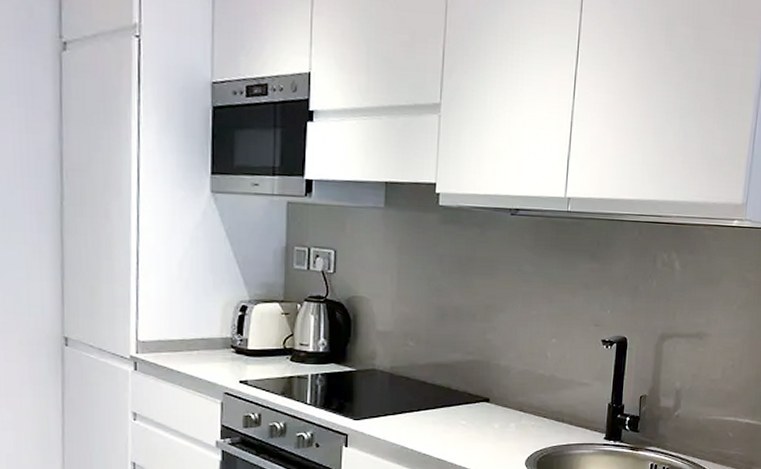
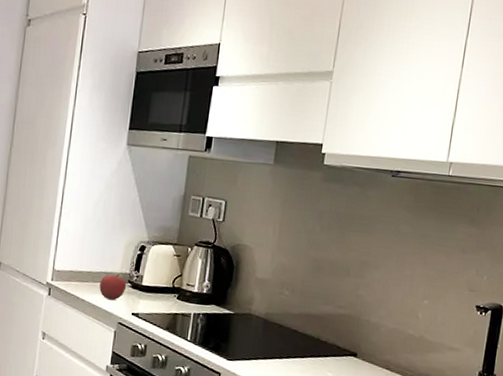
fruit: none [197,339,230,369] -> present [99,274,127,301]

